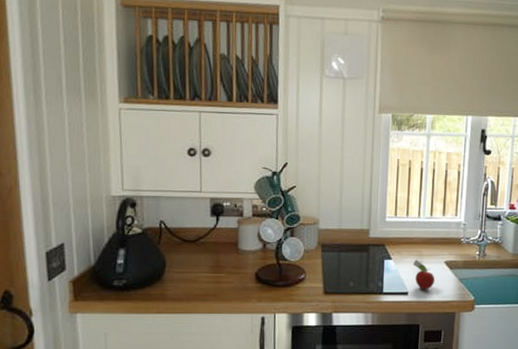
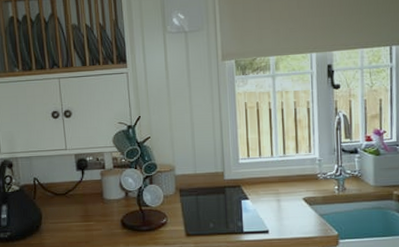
fruit: present [413,260,435,290] -> none [270,198,295,227]

